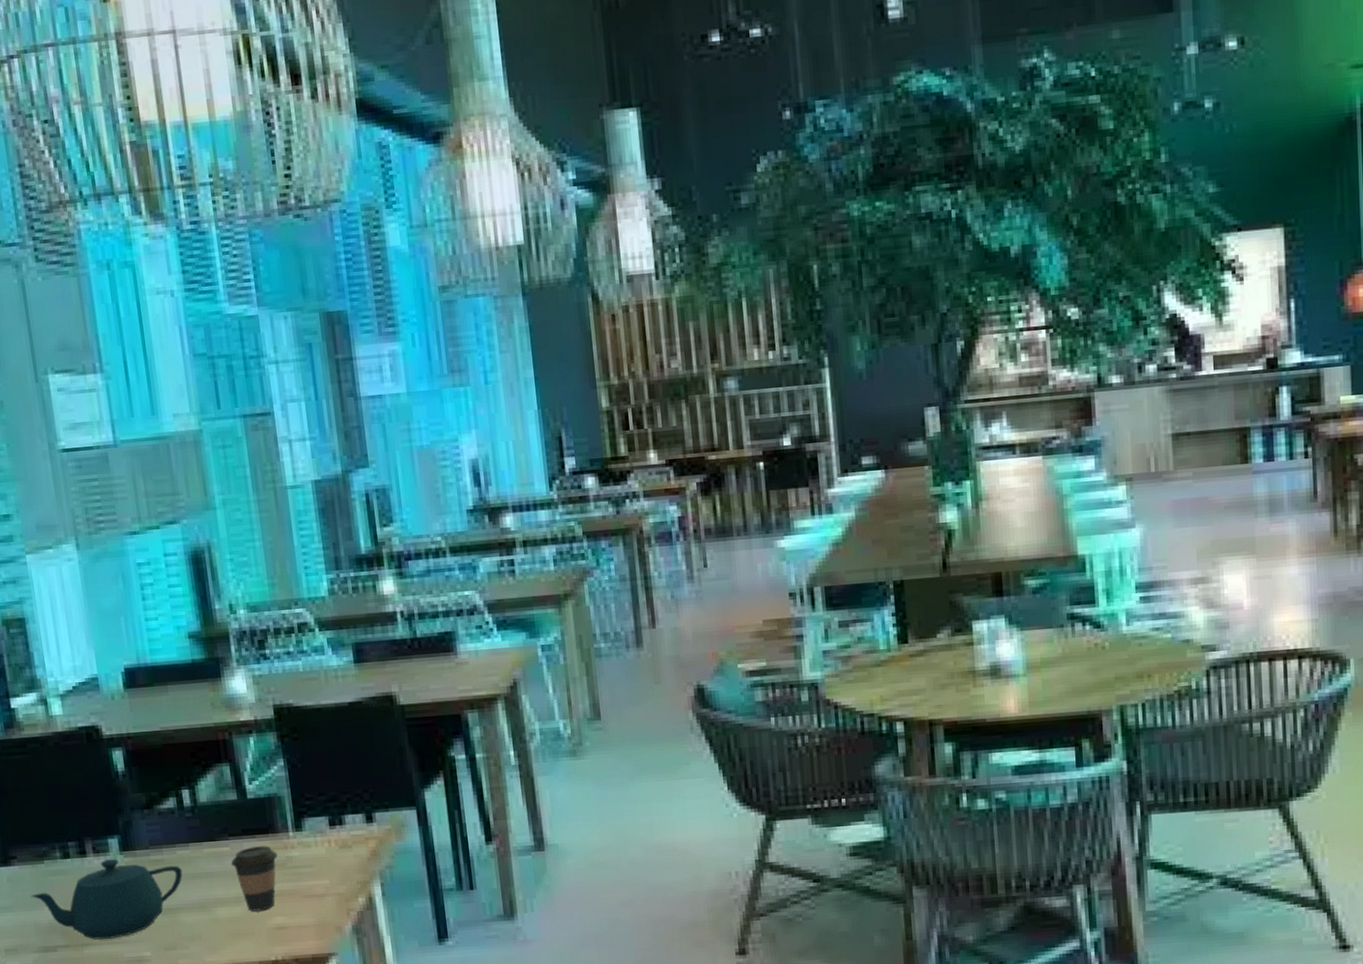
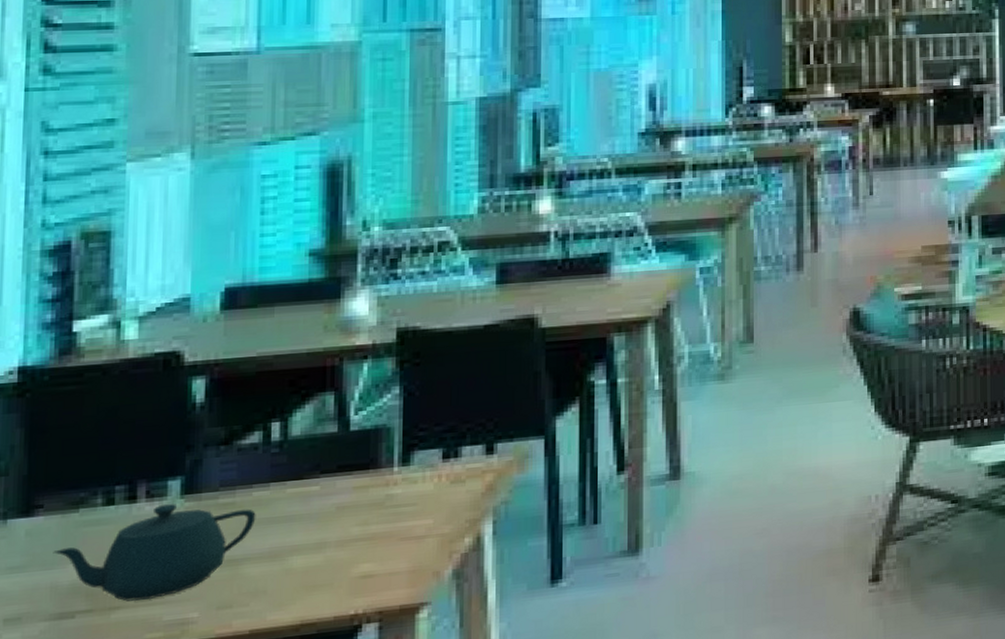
coffee cup: present [230,846,278,912] -> none [317,483,376,559]

